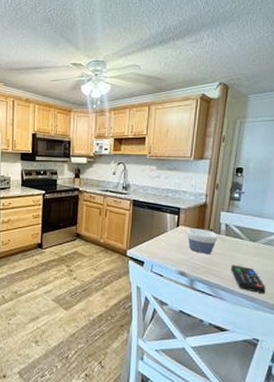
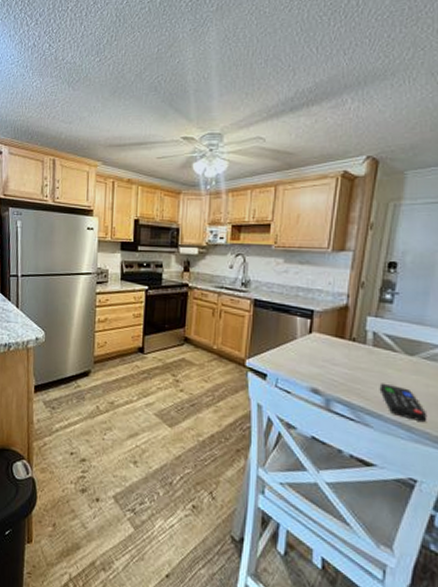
bowl: present [187,228,218,254] -> none [322,335,363,368]

